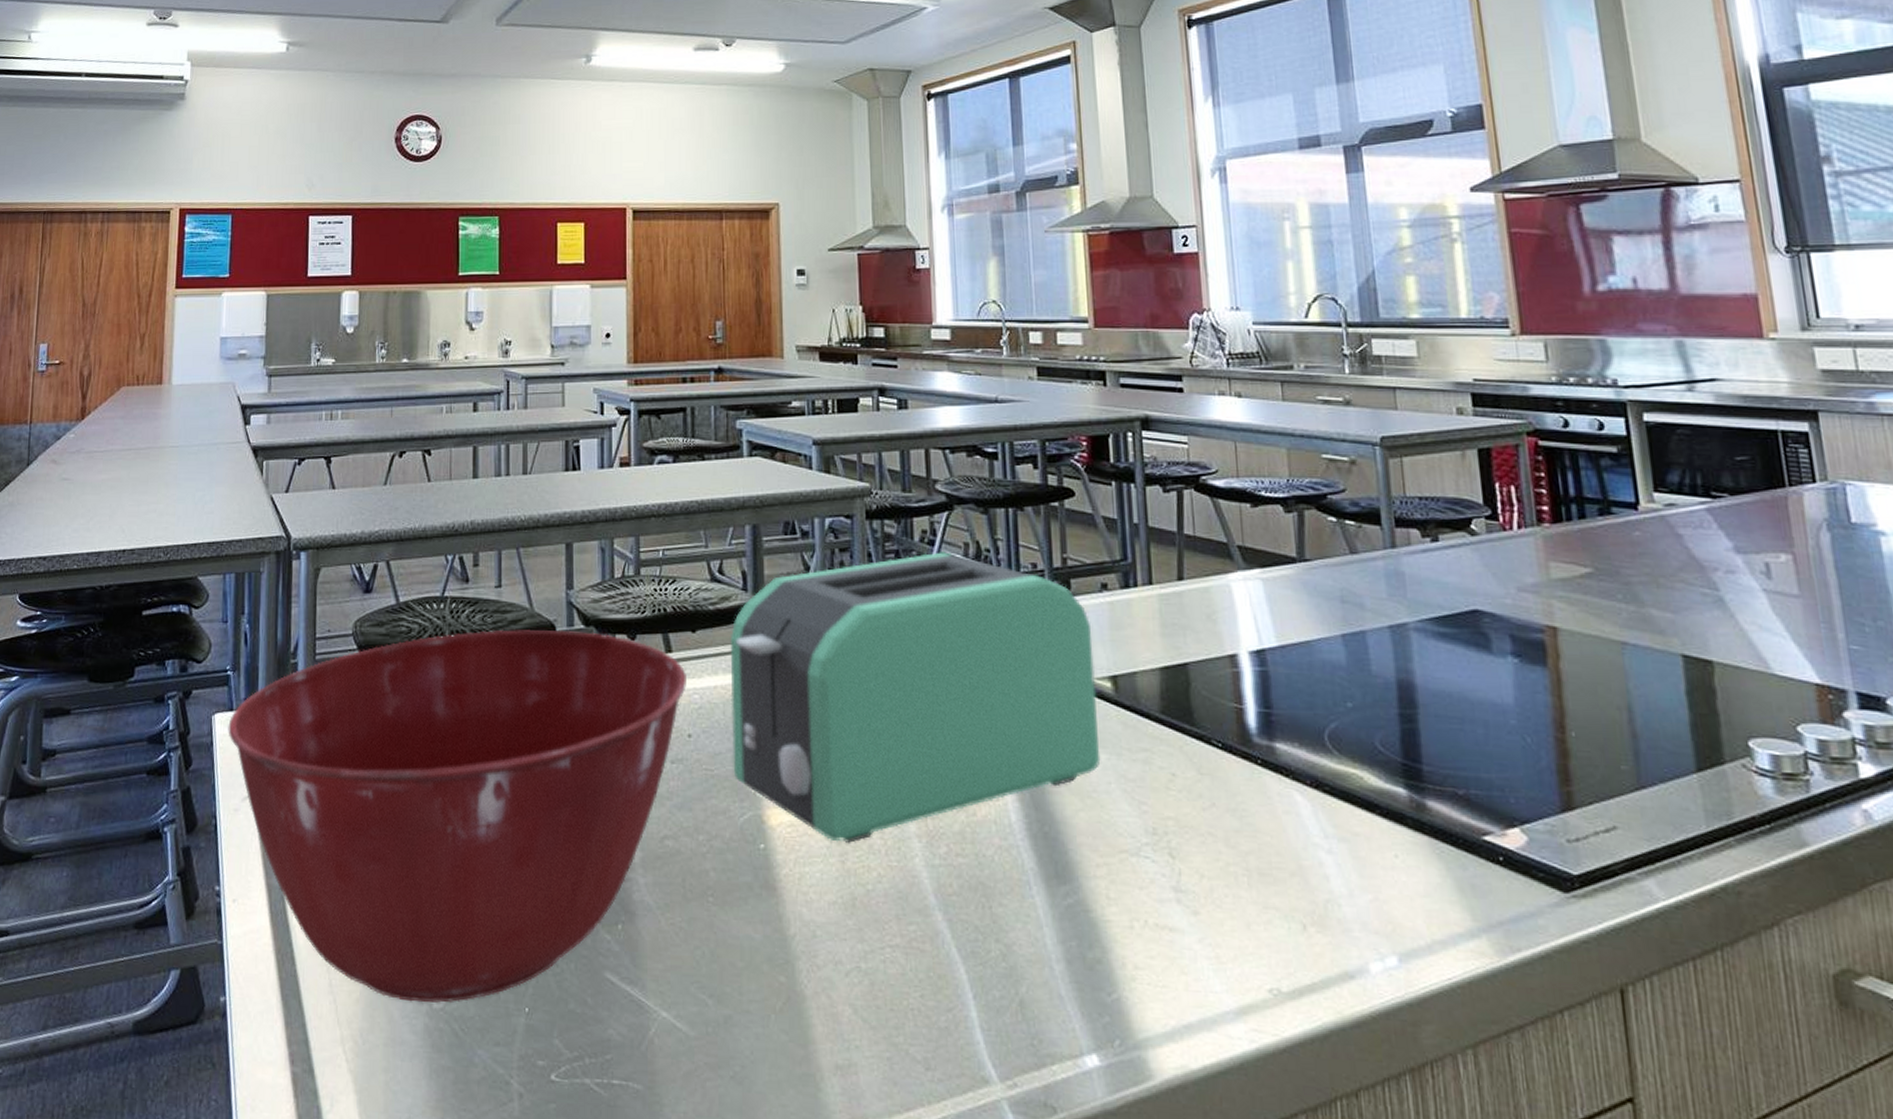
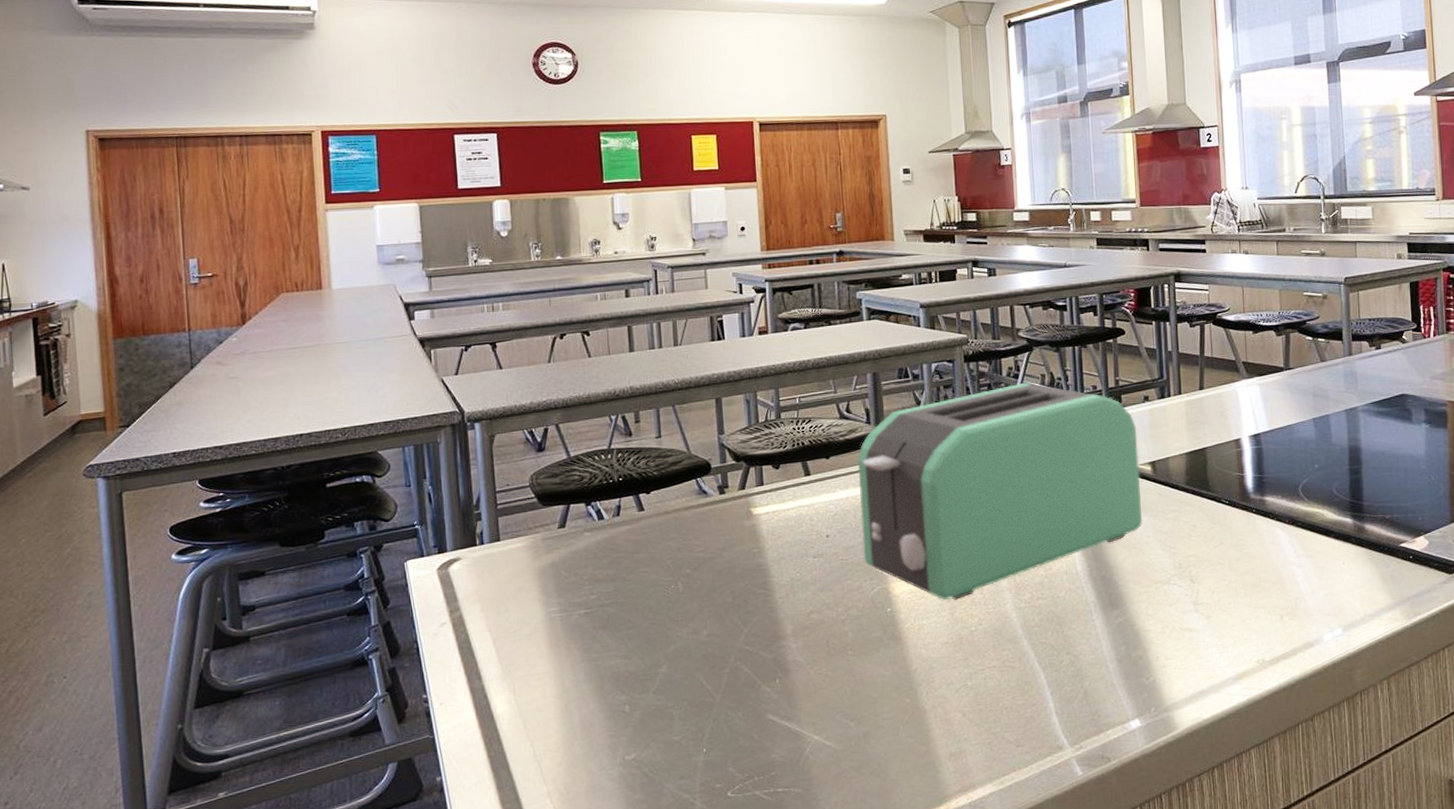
mixing bowl: present [228,629,686,1003] -> none [420,465,823,758]

